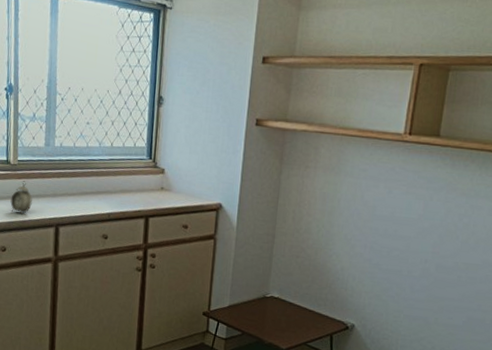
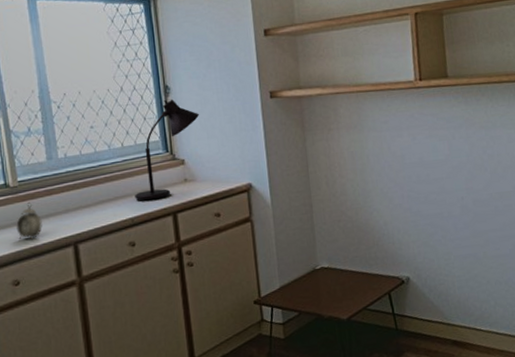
desk lamp: none [115,109,187,201] -> present [135,99,200,201]

